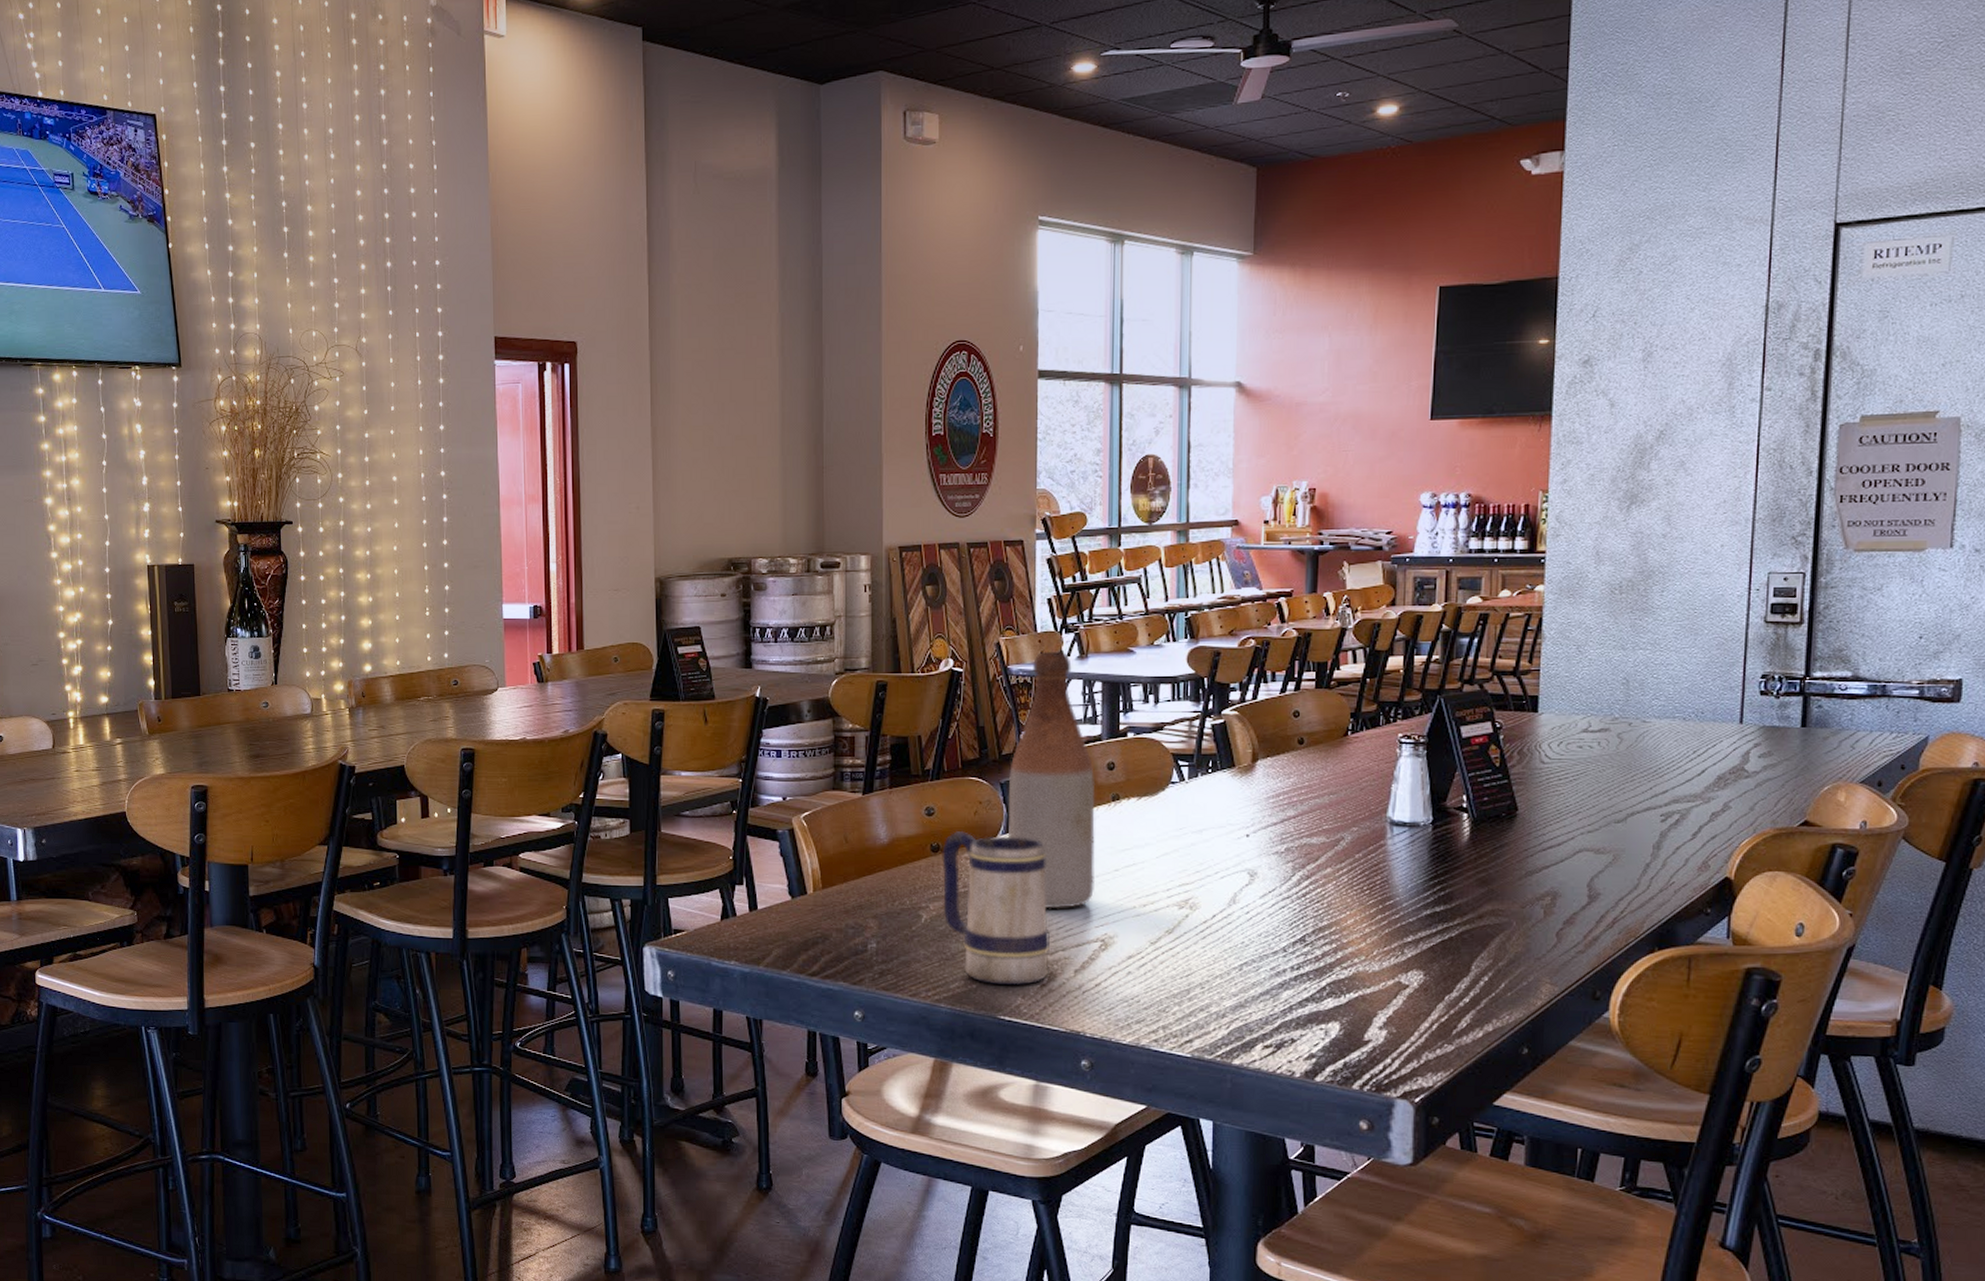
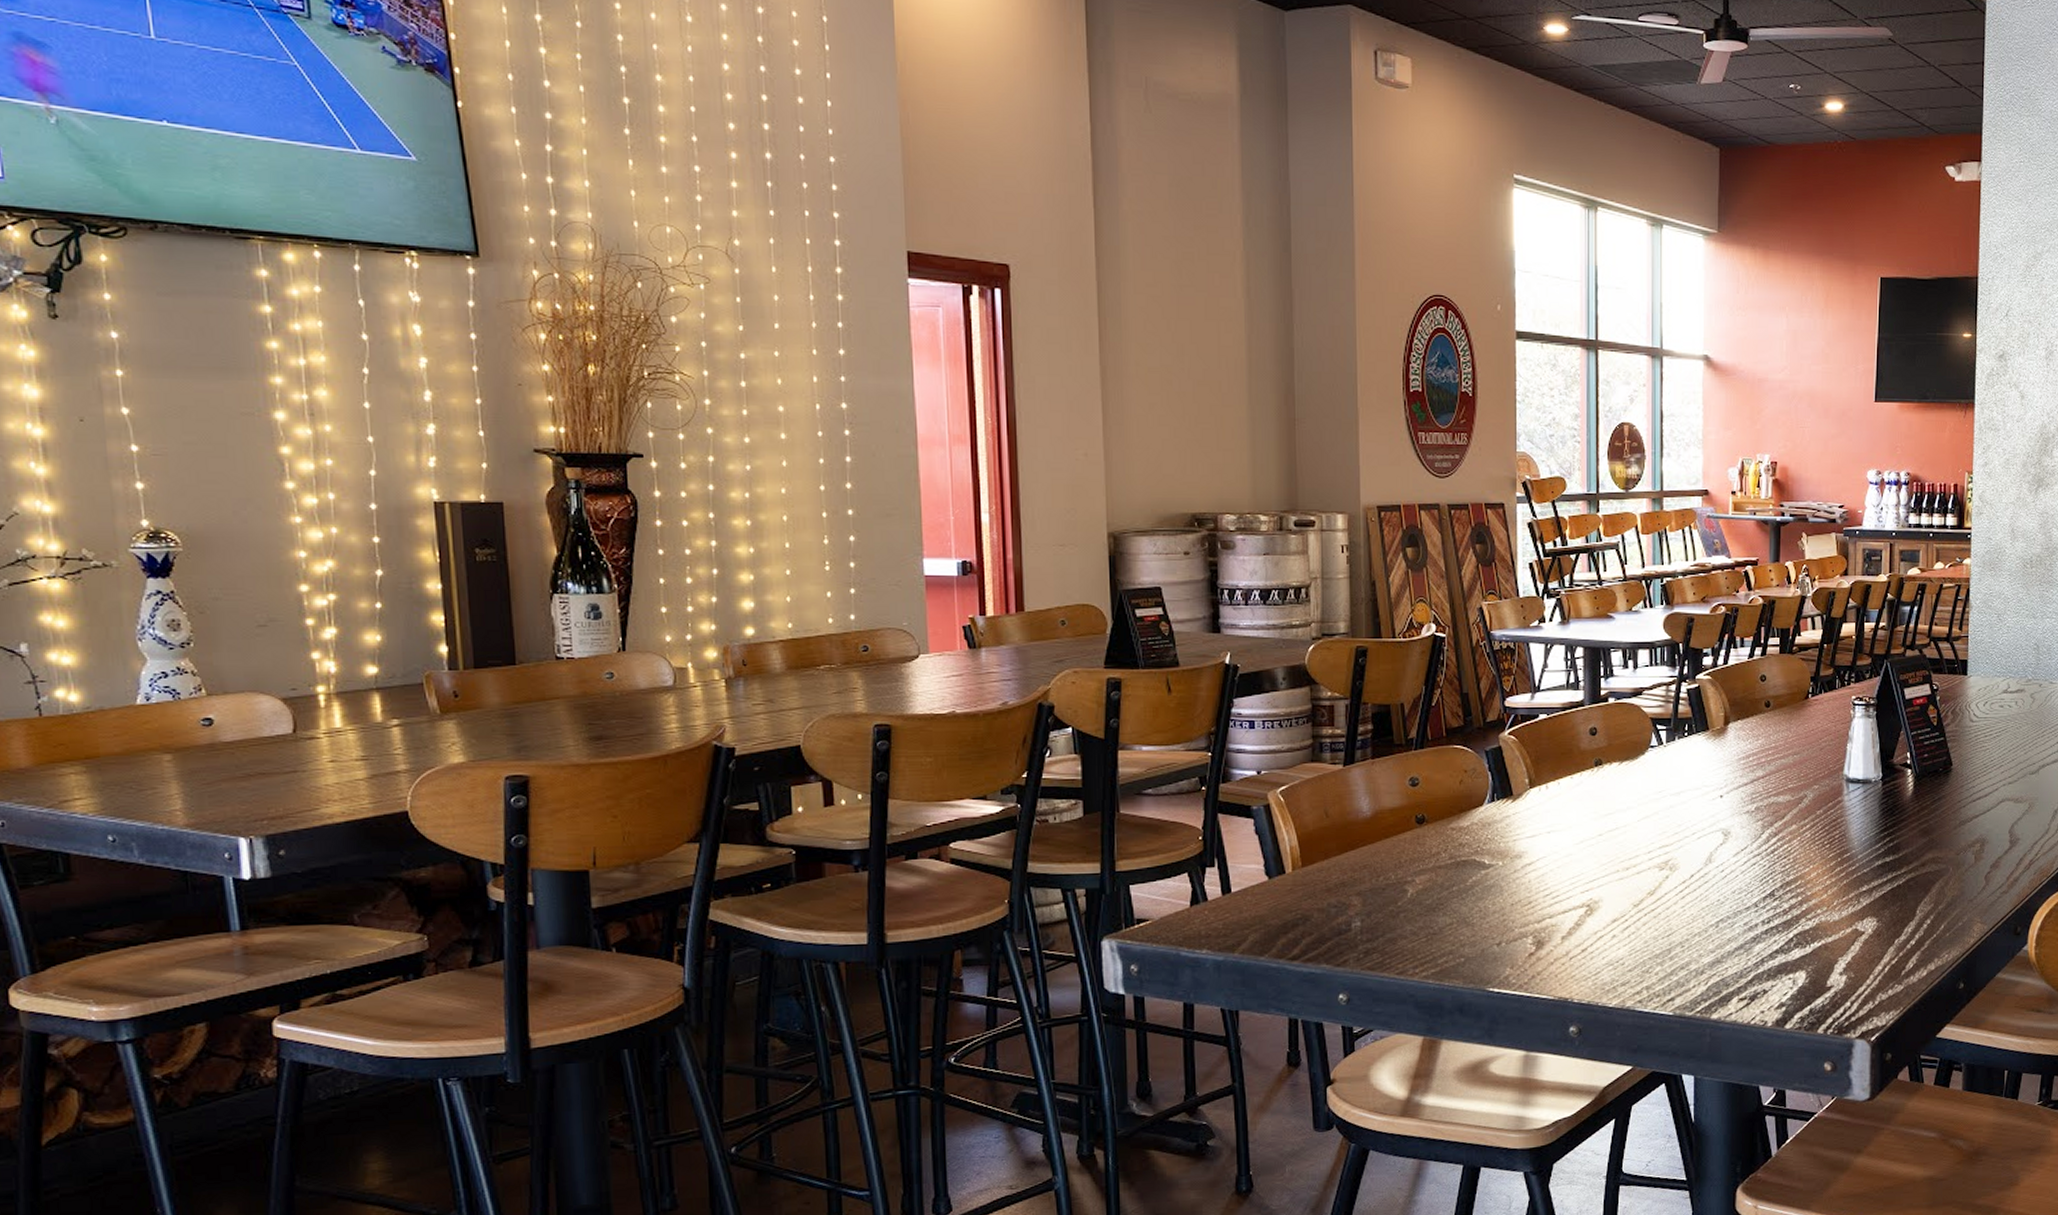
beer mug: present [942,831,1051,986] -> none [1427,801,1538,957]
beer bottle: present [1008,651,1096,909] -> none [1493,616,1579,877]

